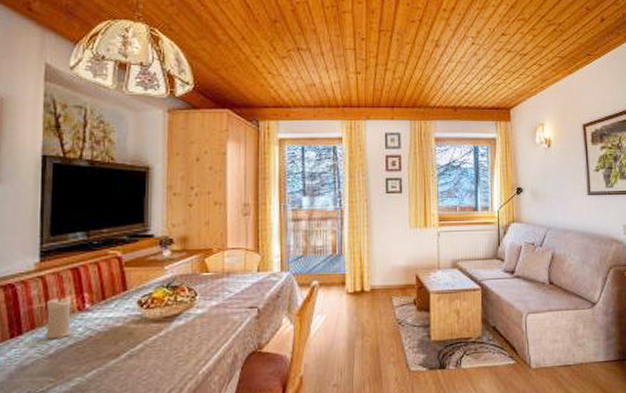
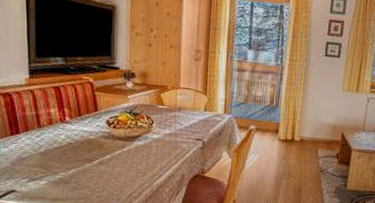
candle: present [46,298,74,340] -> none [36,109,58,141]

